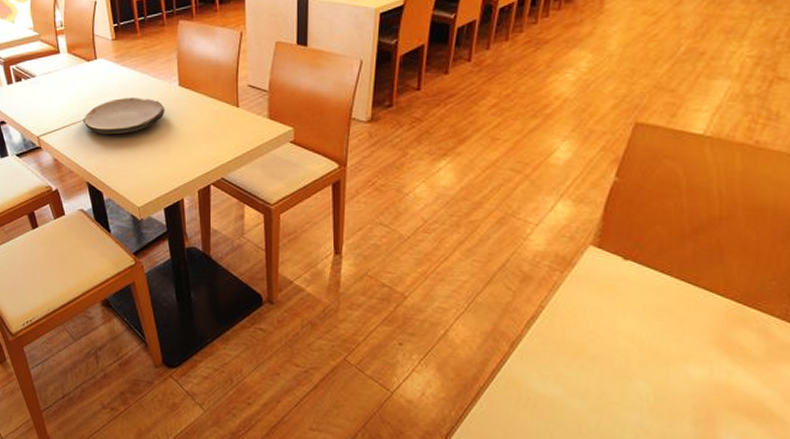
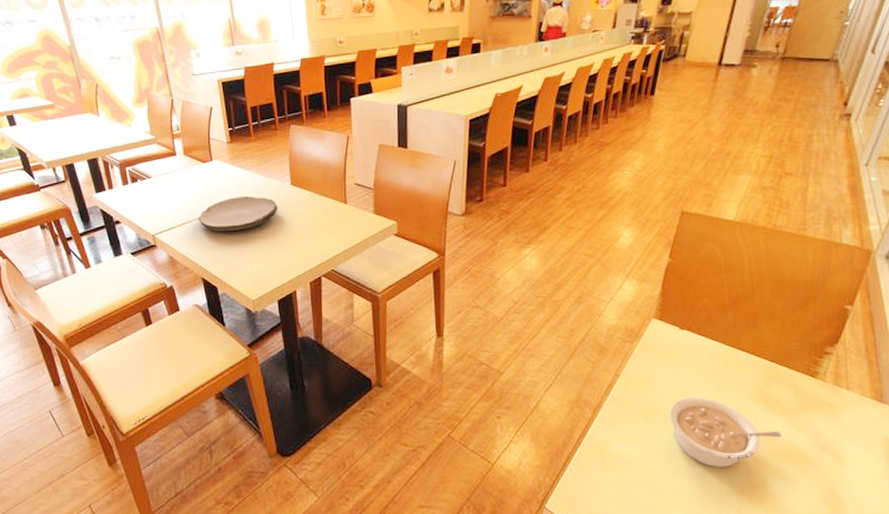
legume: none [602,336,743,418] -> present [668,397,781,468]

